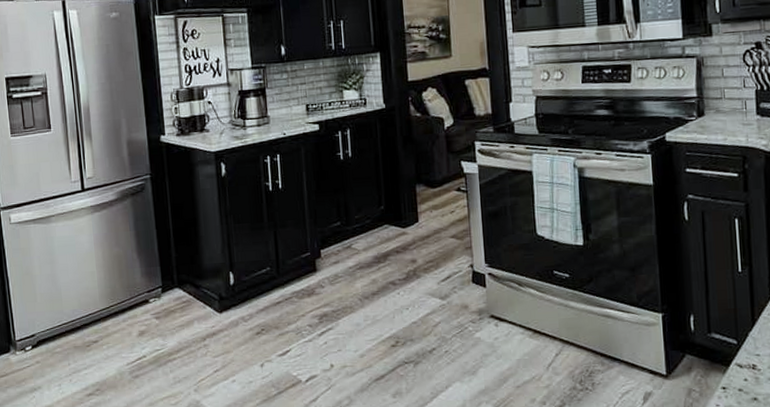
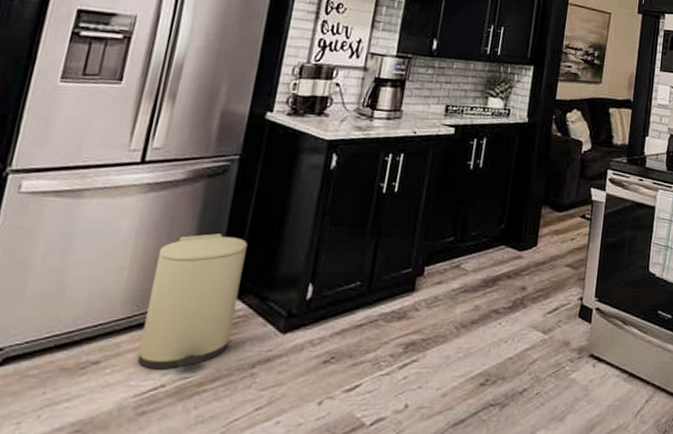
pedal bin: none [113,239,182,345] -> present [137,233,248,370]

